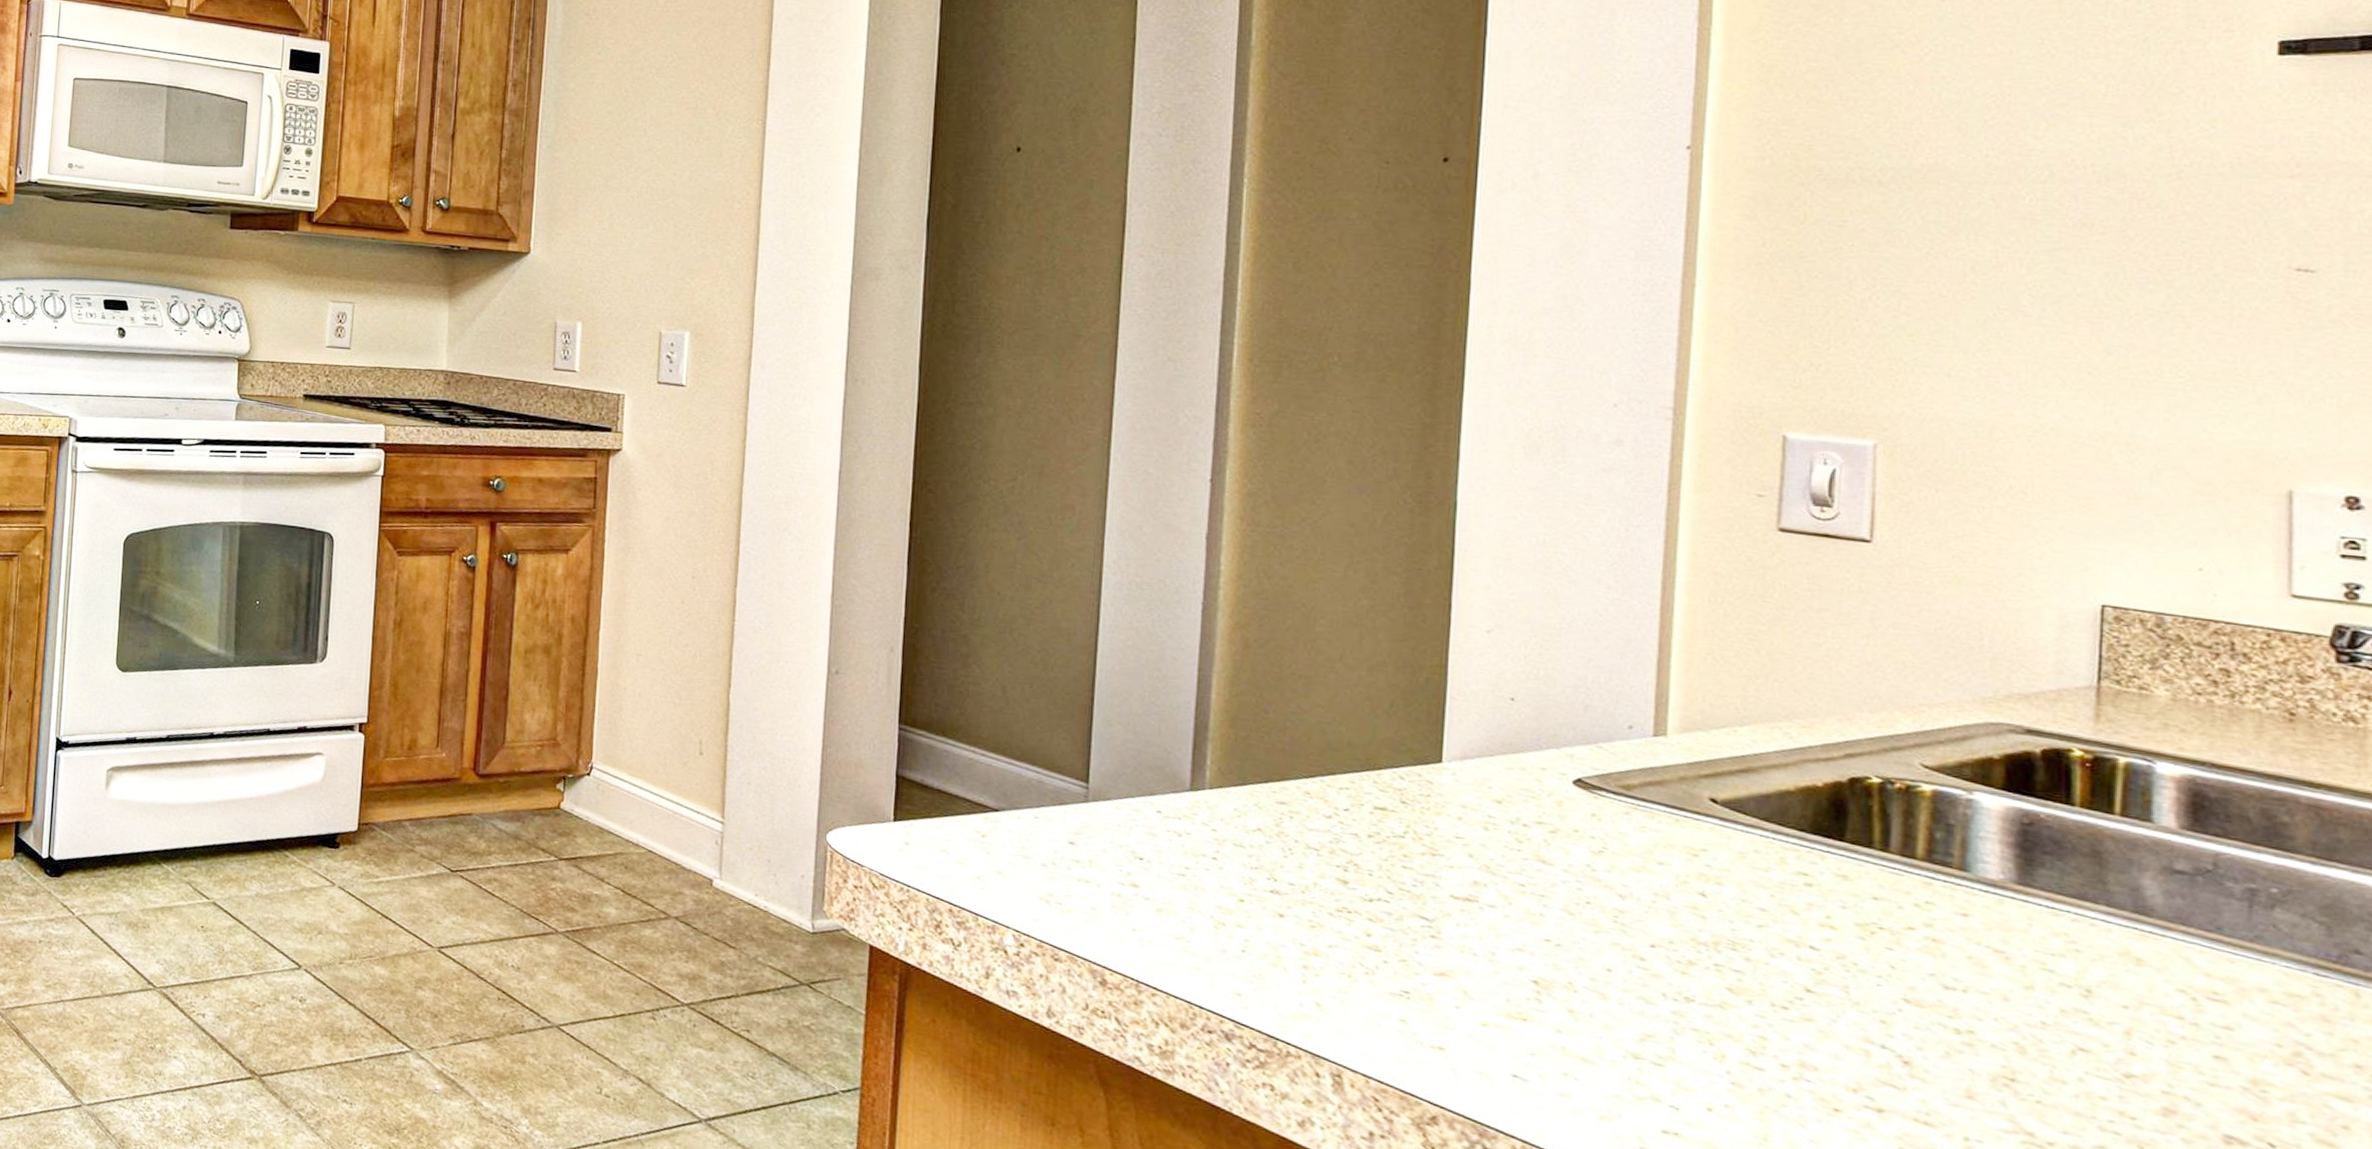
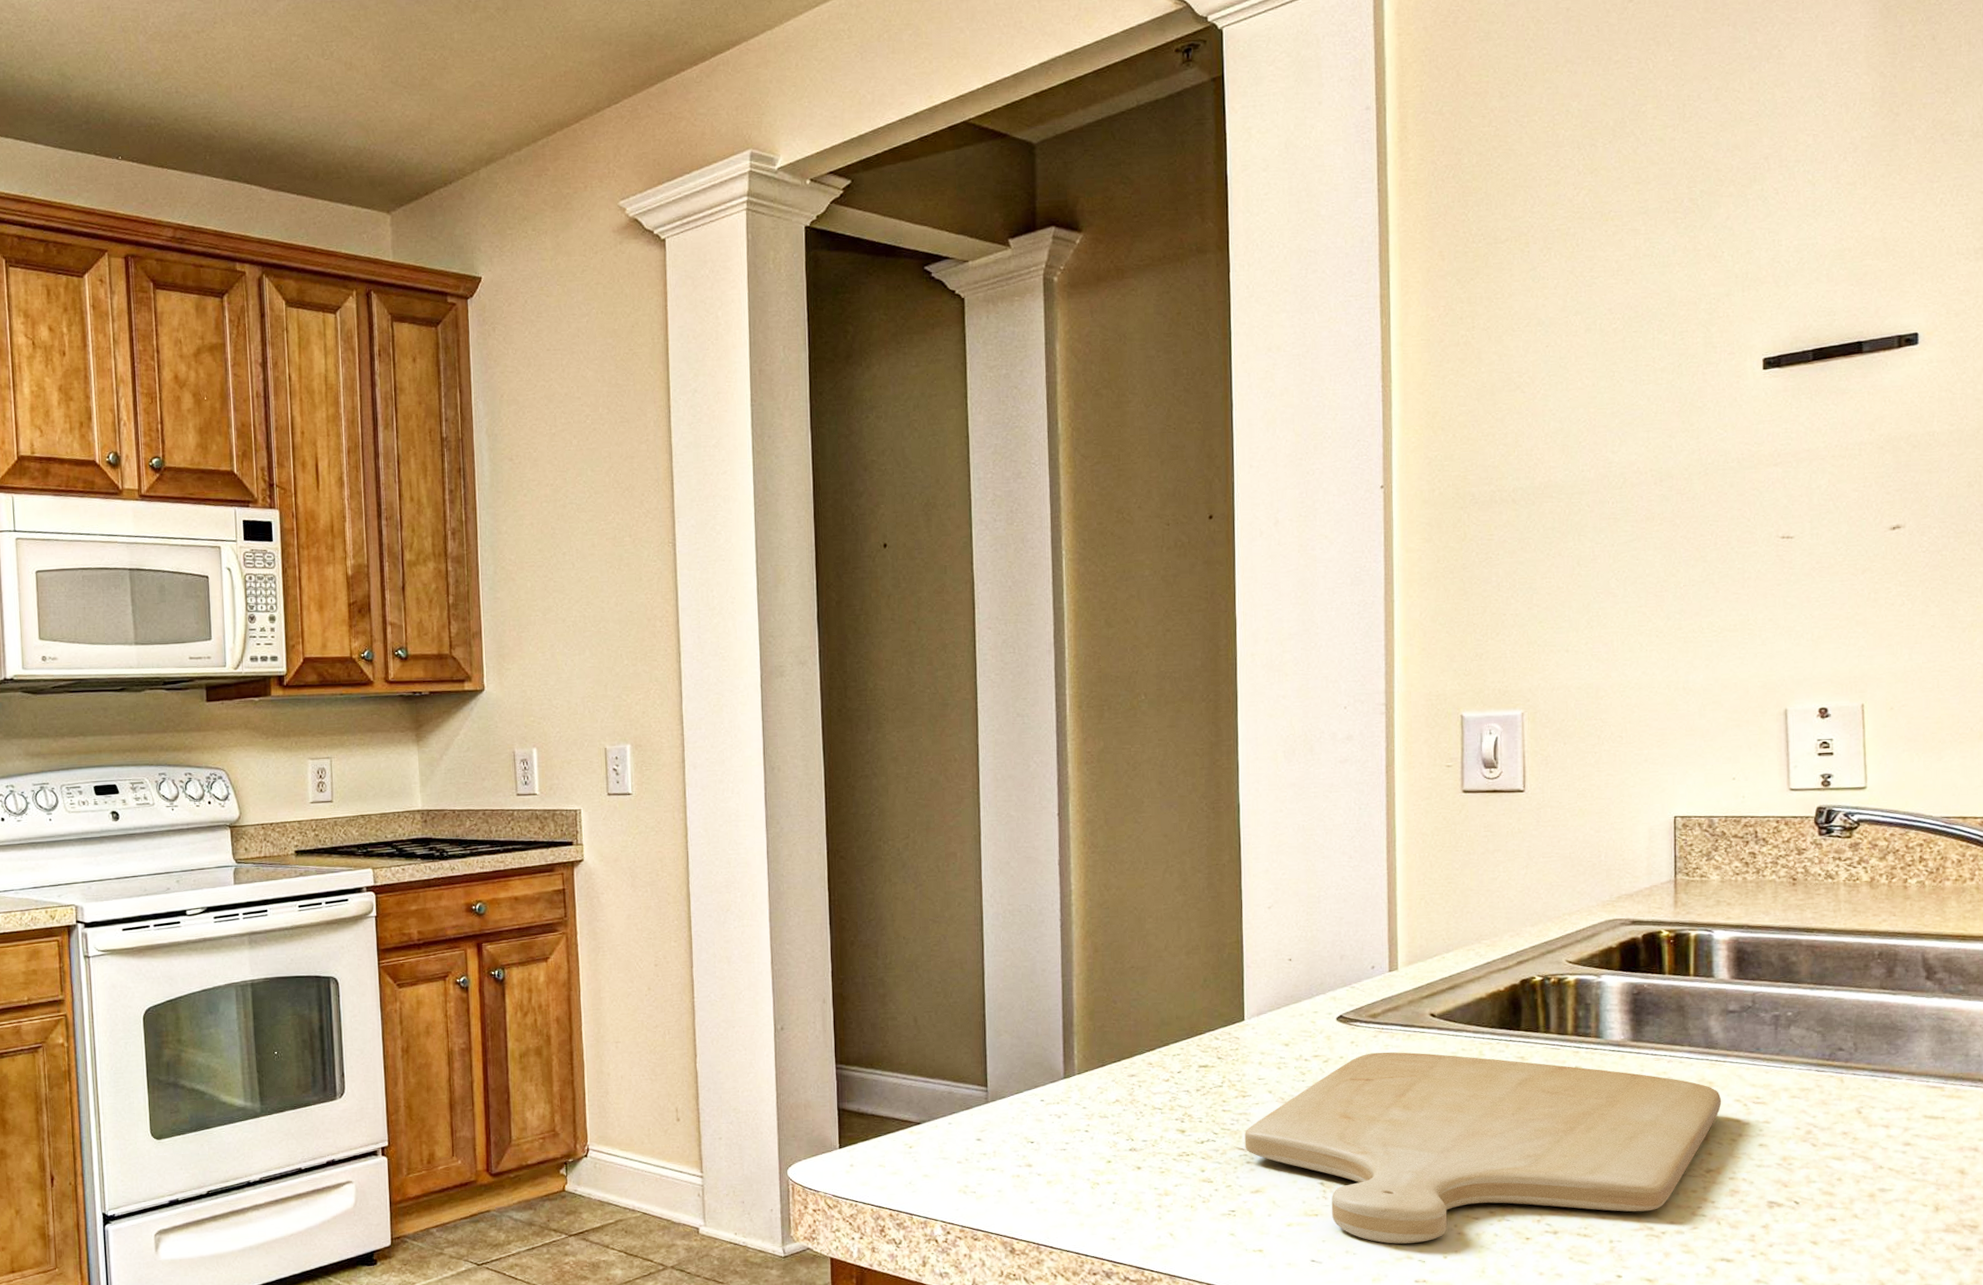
chopping board: none [1430,832,2156,1112] -> present [1245,1051,1722,1244]

